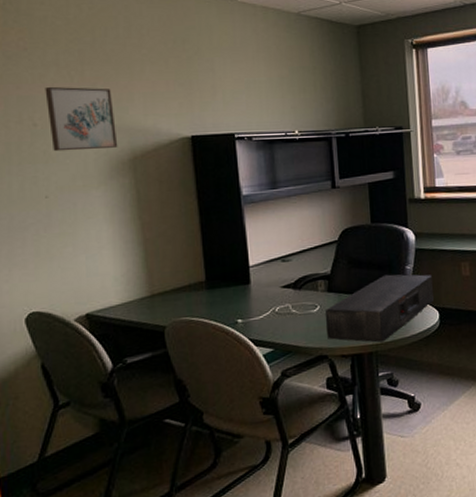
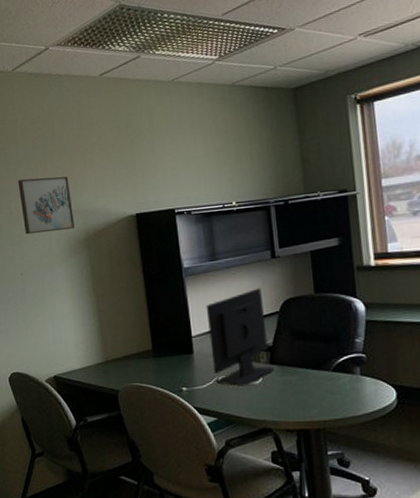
computer monitor: none [265,217,332,315] -> present [205,287,275,386]
speaker: present [324,274,435,343] -> none [267,347,390,419]

